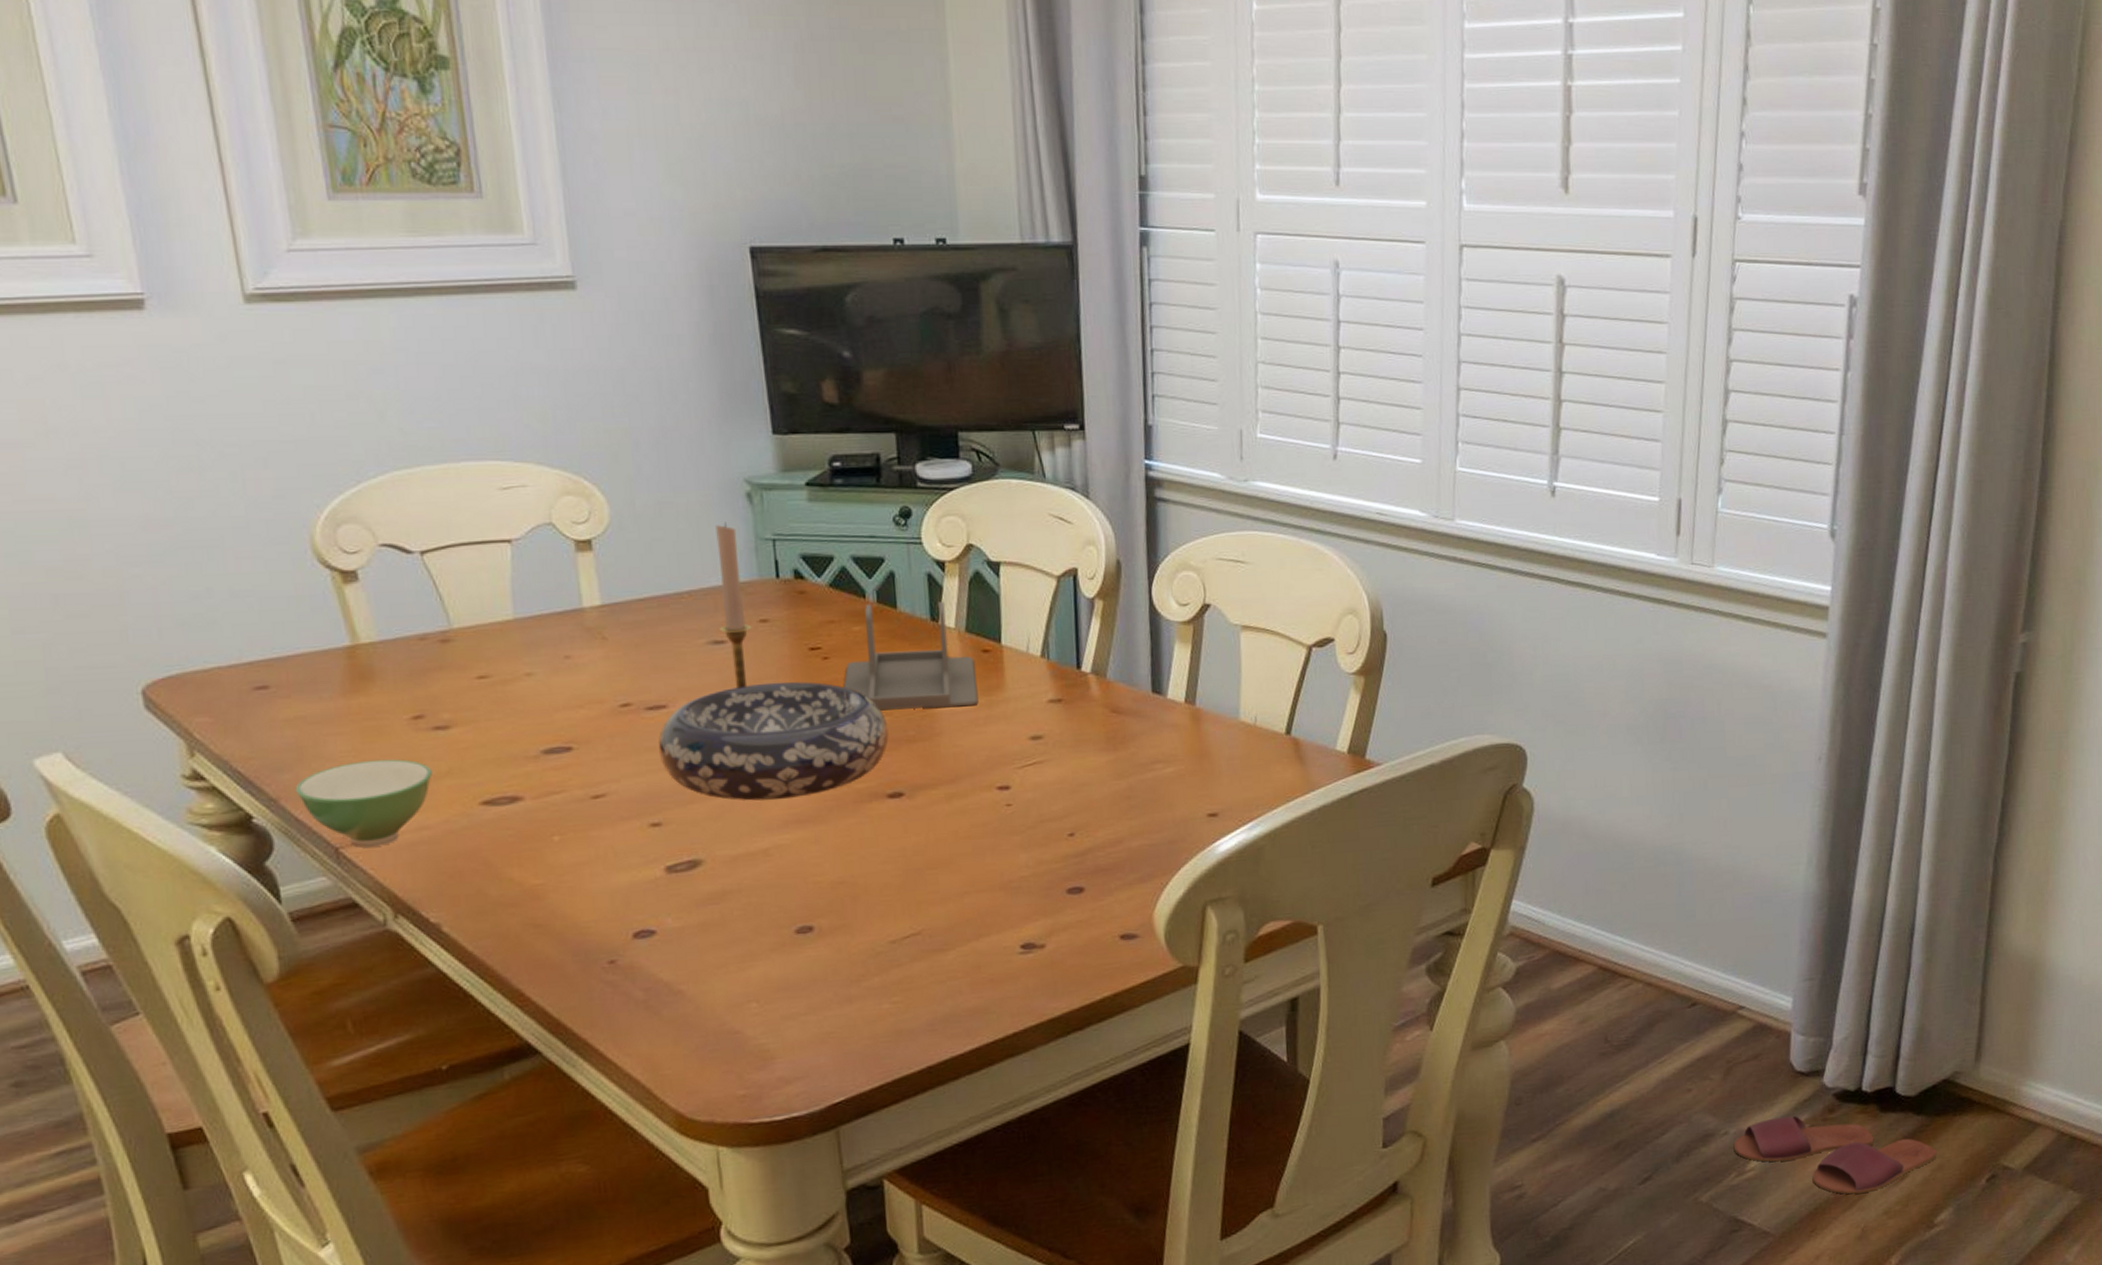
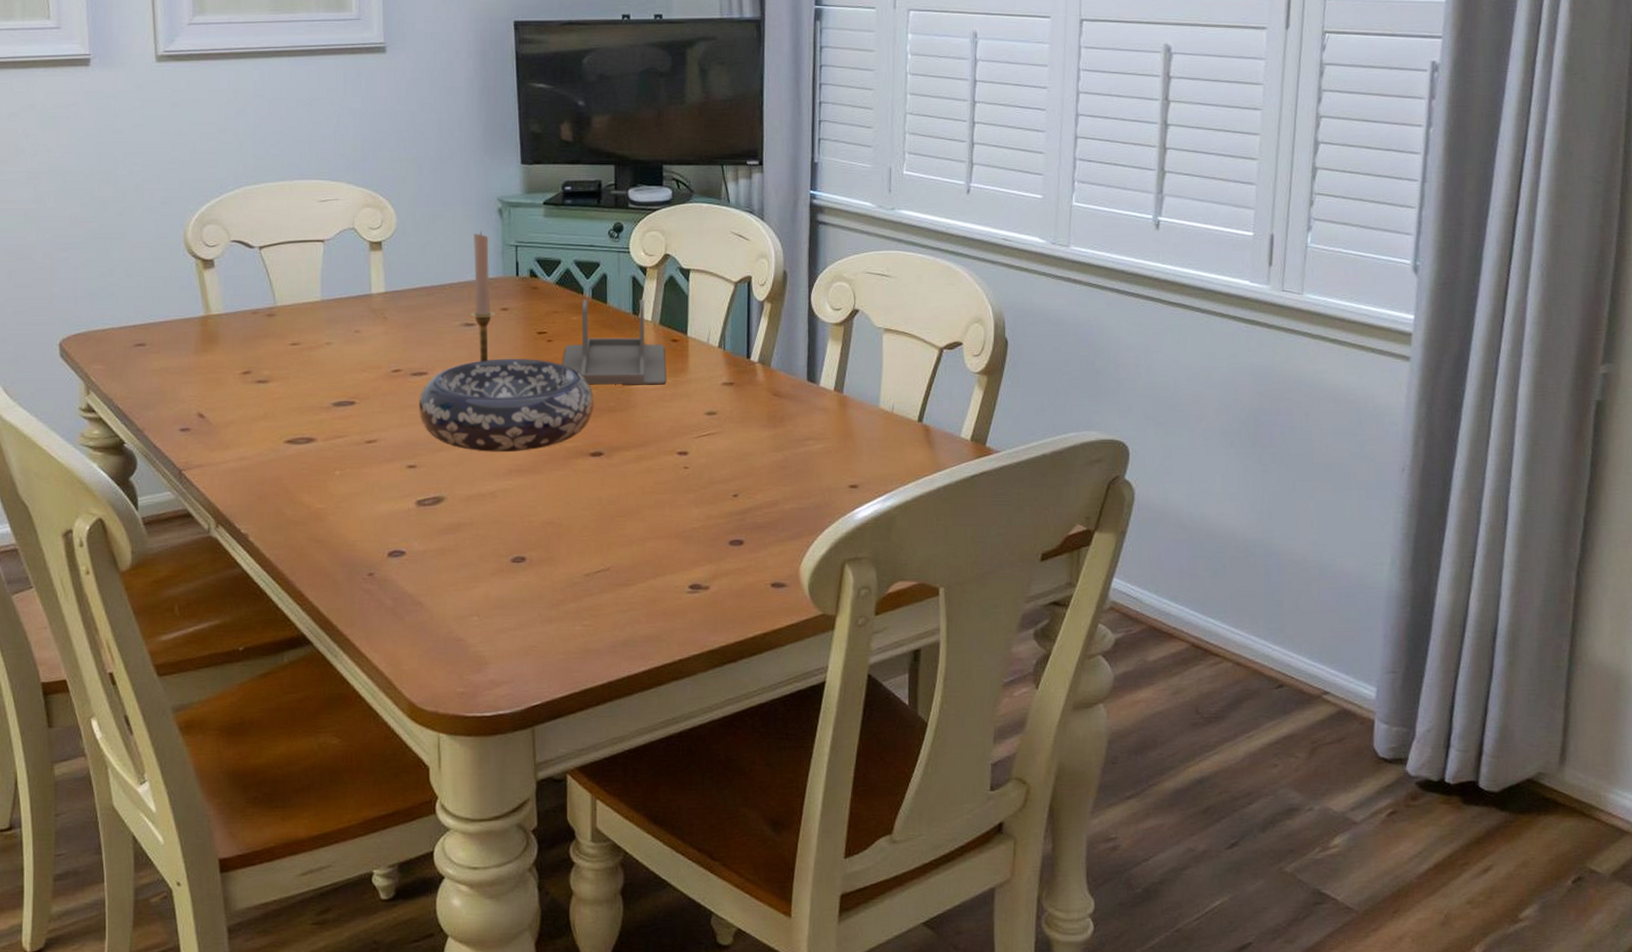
bowl: present [295,759,432,848] -> none [156,403,253,471]
slippers: present [1733,1115,1937,1195] -> none [1317,799,1521,881]

